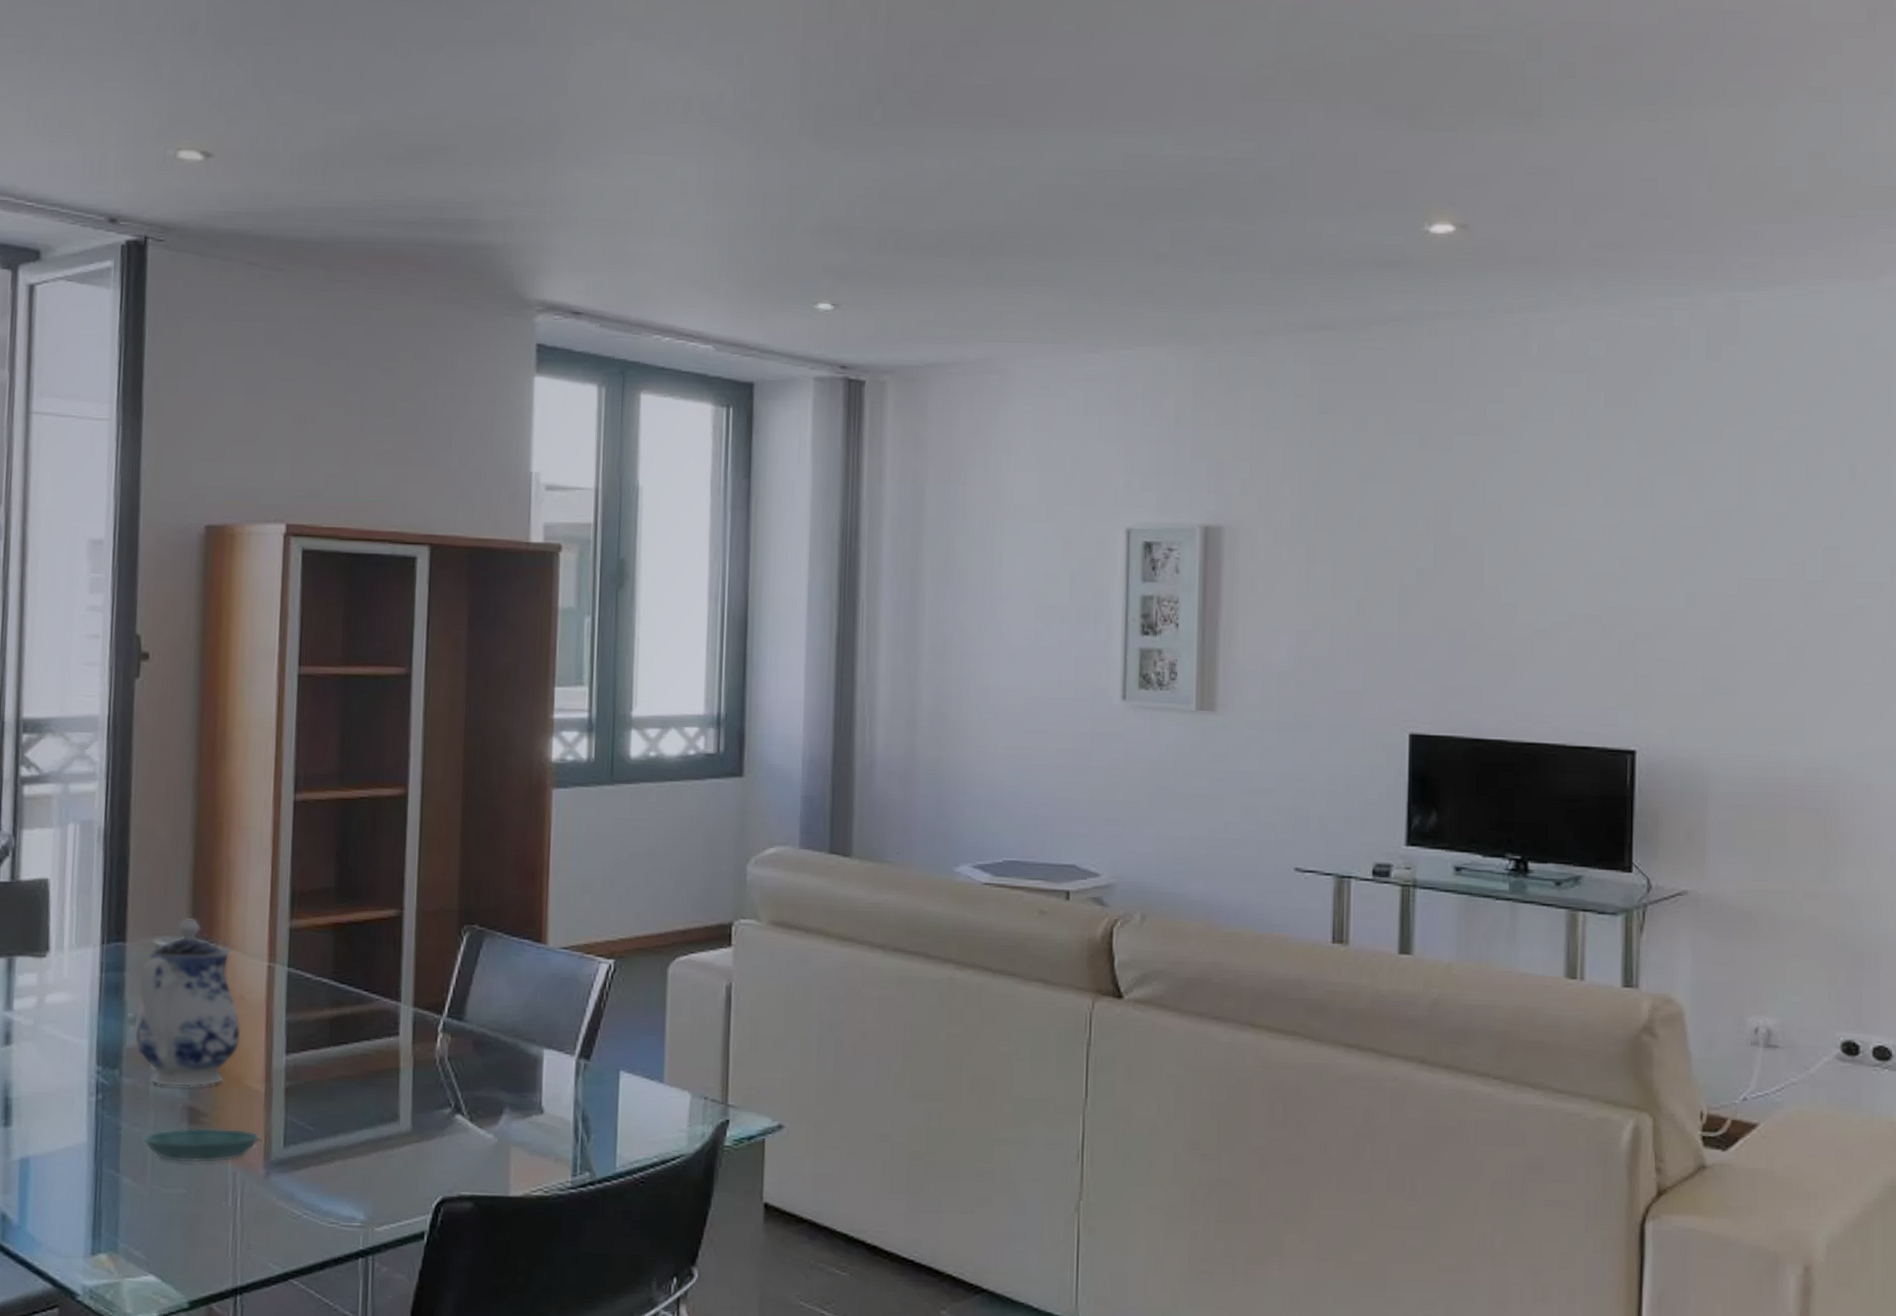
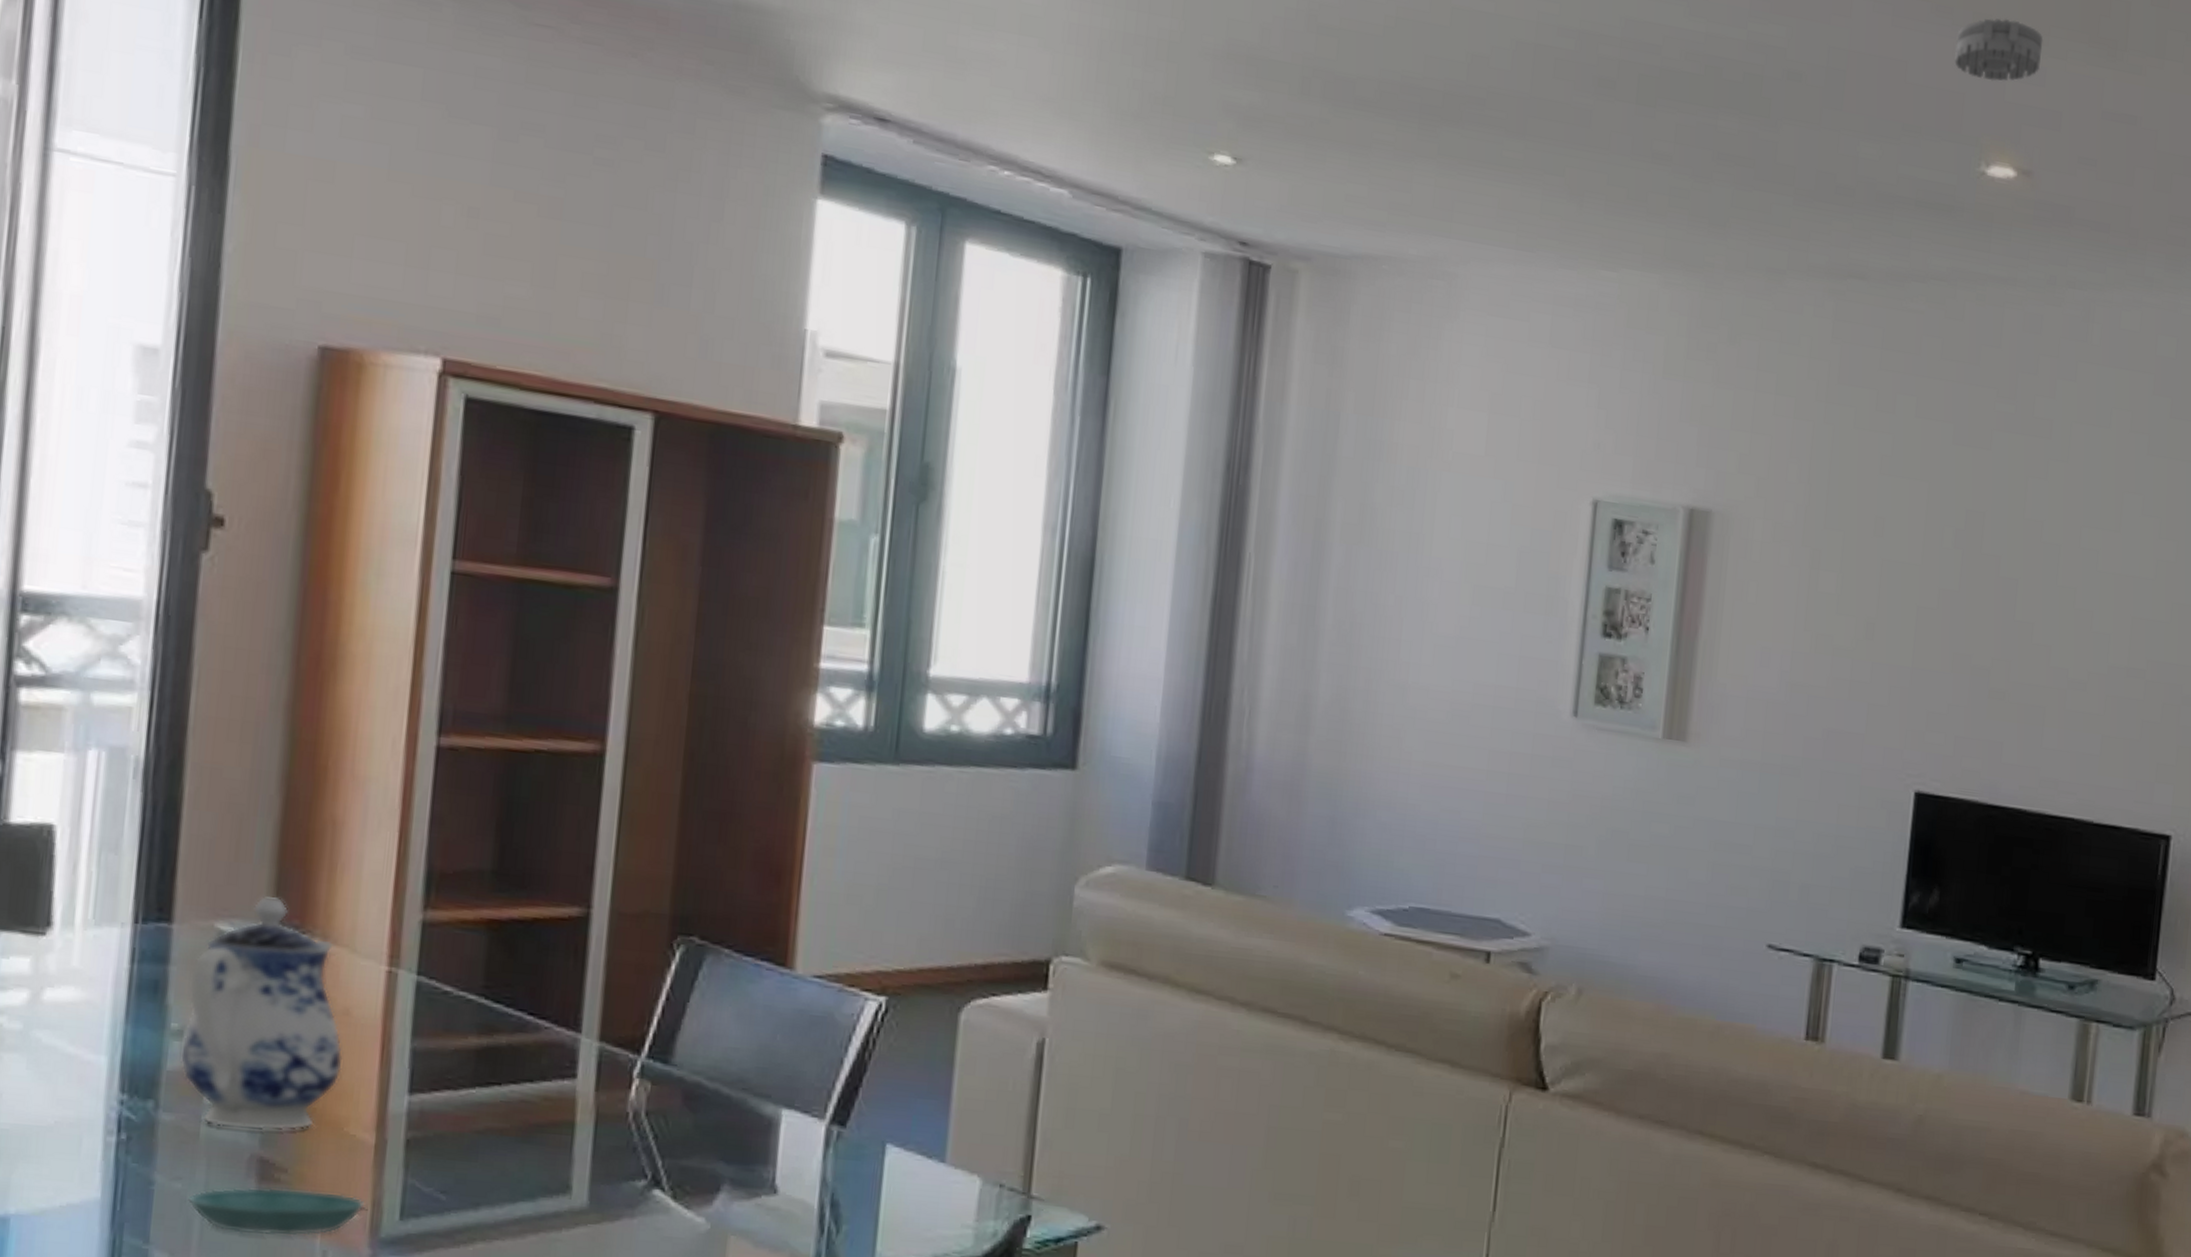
smoke detector: none [1396,107,1469,158] -> present [1954,18,2043,82]

